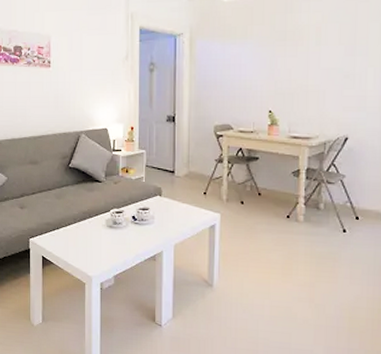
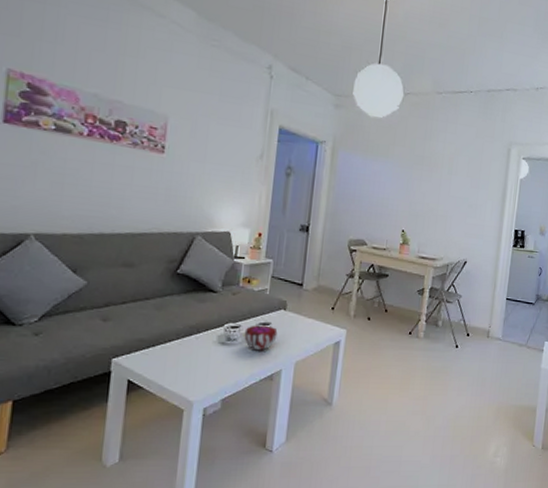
decorative bowl: none [127,210,156,233] -> present [244,325,278,350]

